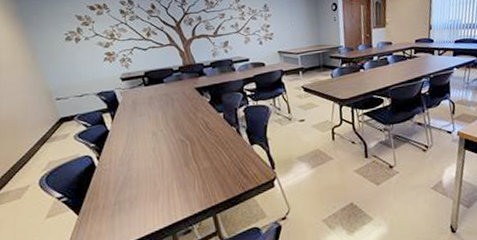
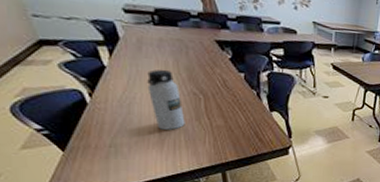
water bottle: none [142,123,176,181] -> present [147,69,185,130]

